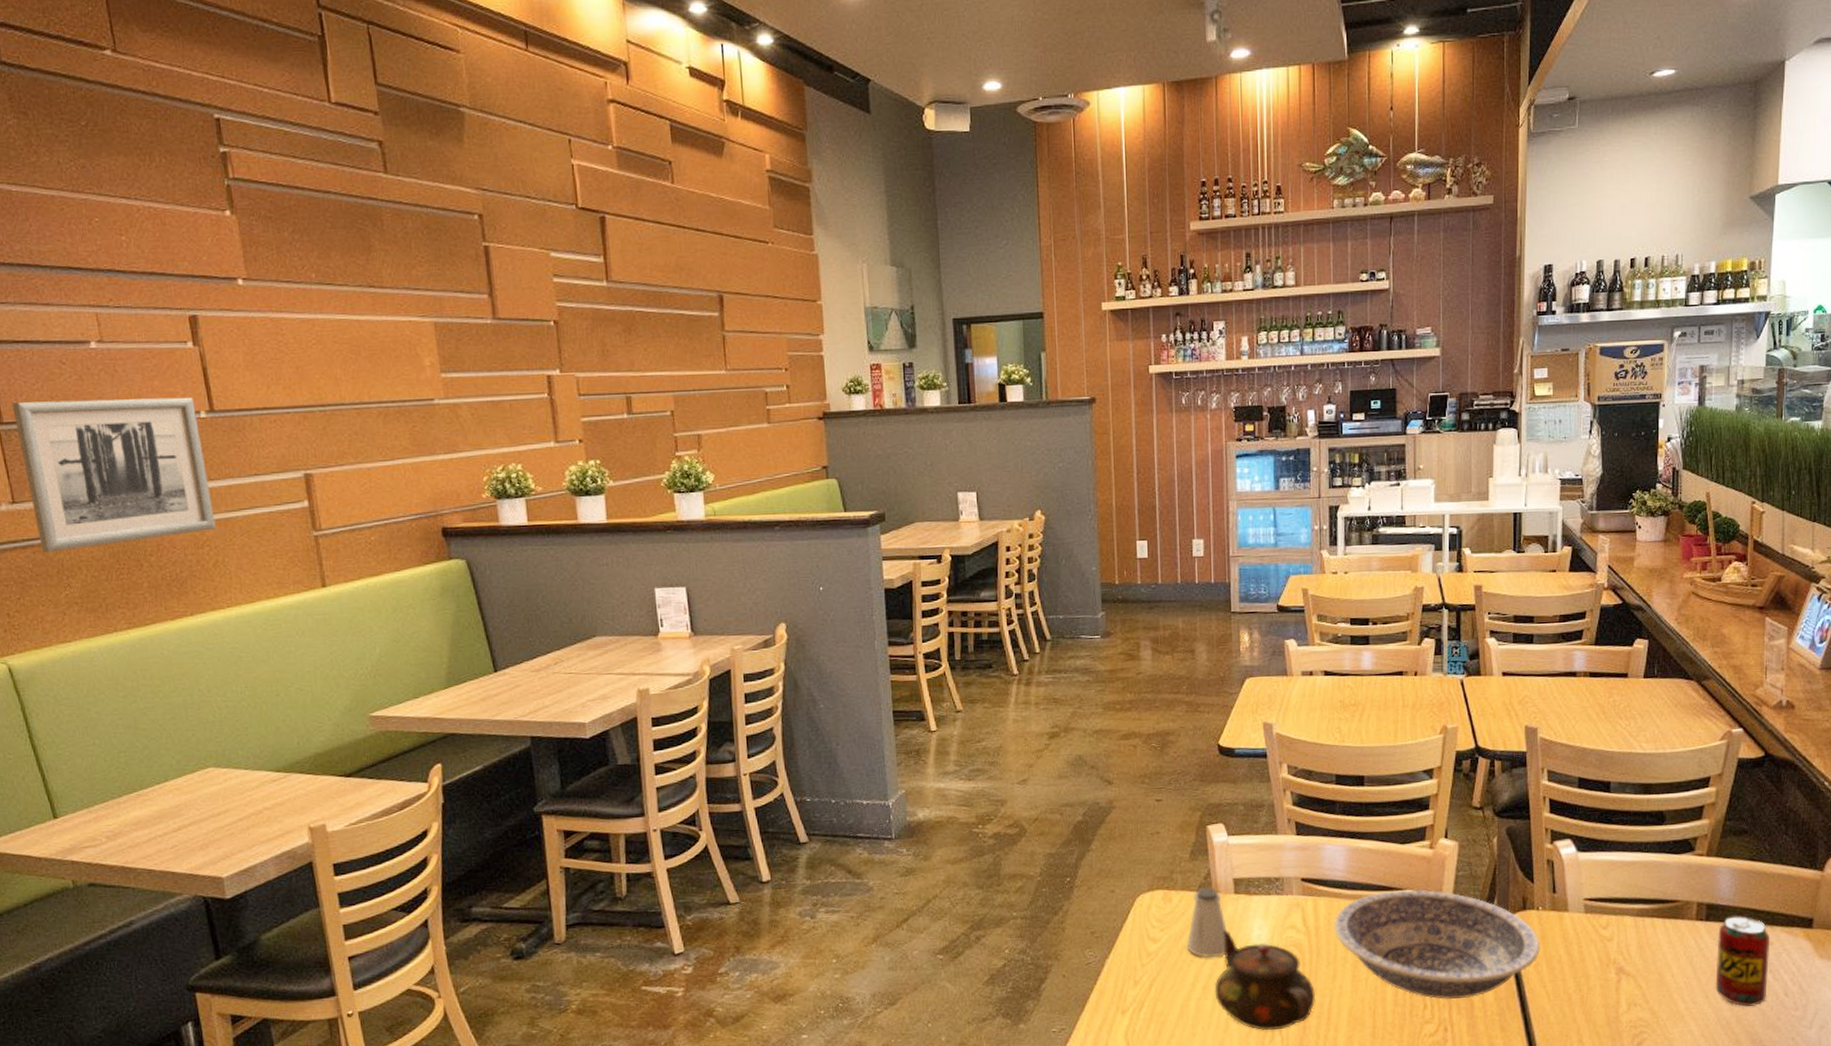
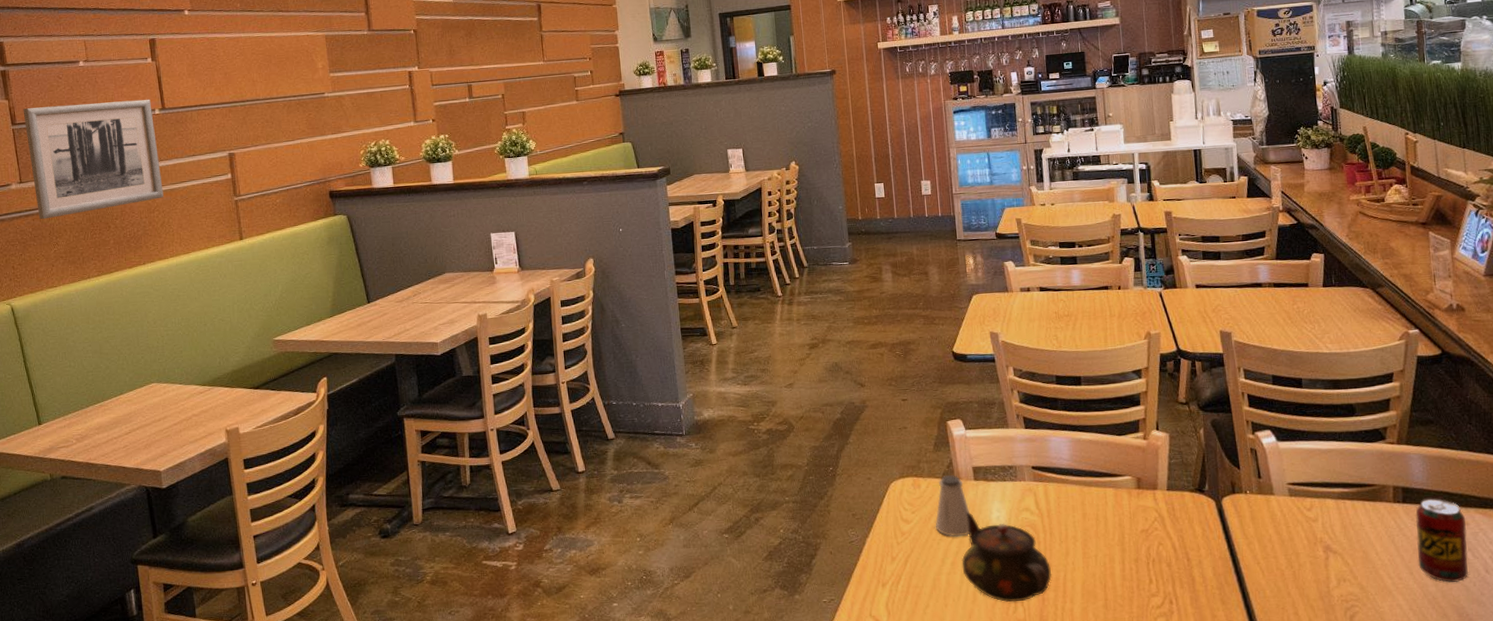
bowl: present [1334,889,1540,1000] -> none [1063,475,1251,575]

